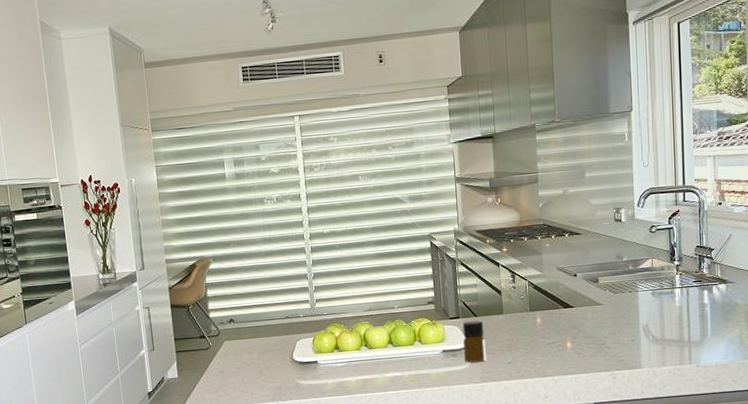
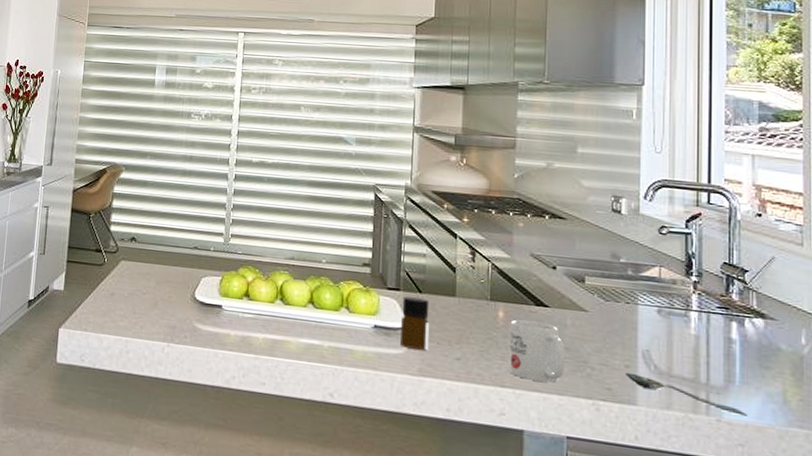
mug: none [546,320,589,367] -> present [508,319,566,383]
spoon: none [631,345,717,359] -> present [625,372,748,416]

